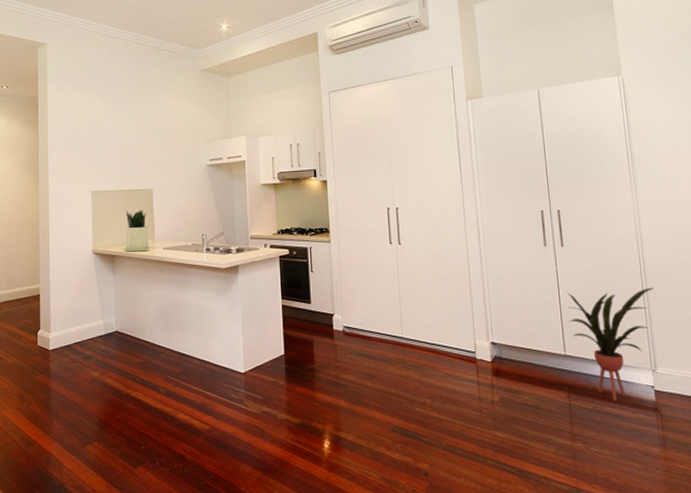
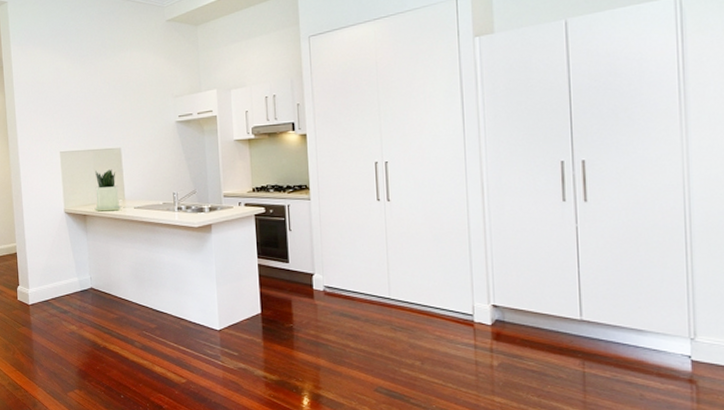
house plant: present [567,287,655,401] -> none [588,247,702,370]

